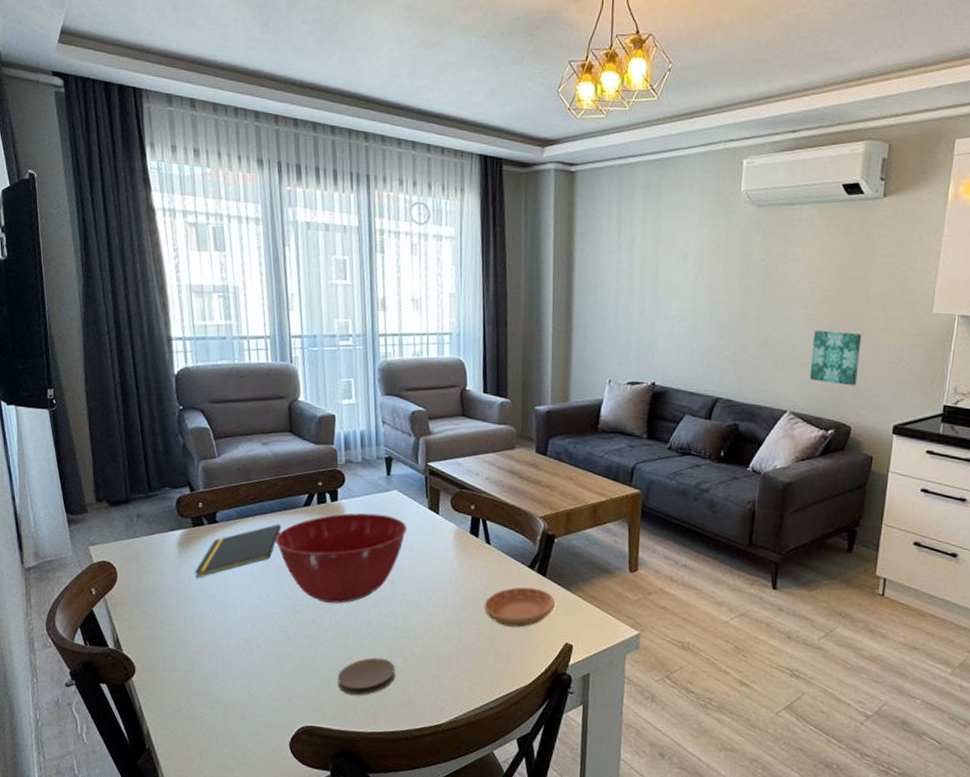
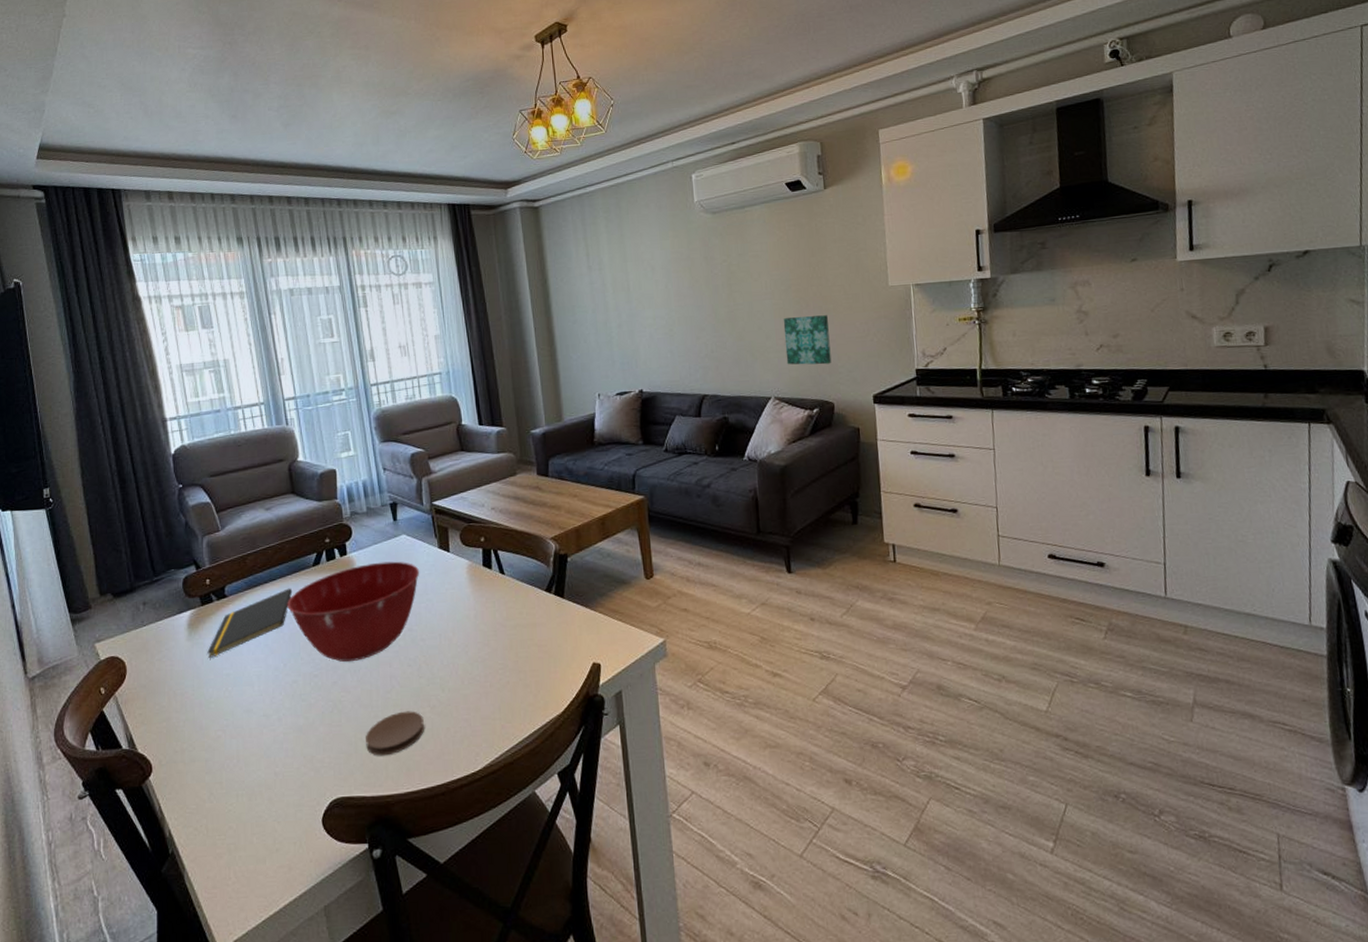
saucer: present [484,587,555,628] -> none [506,611,577,656]

